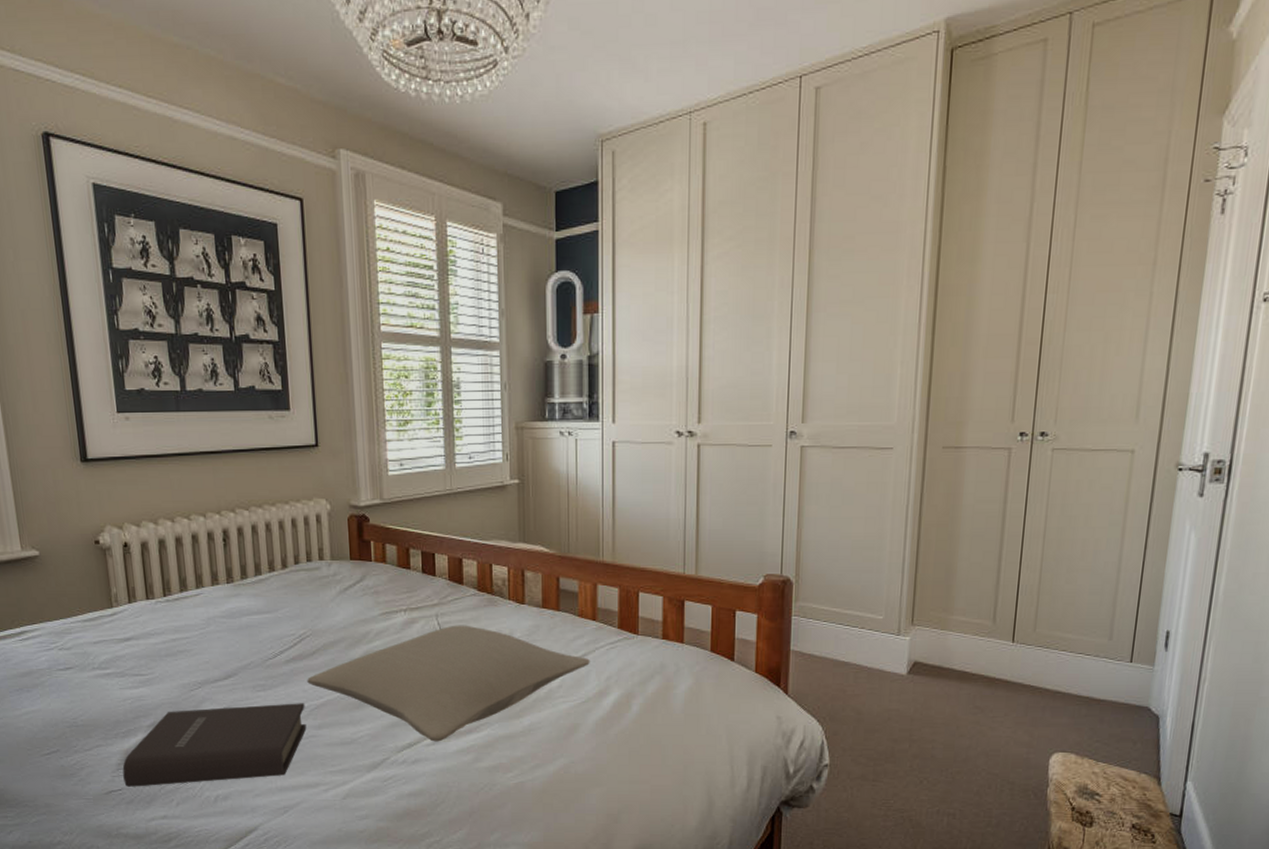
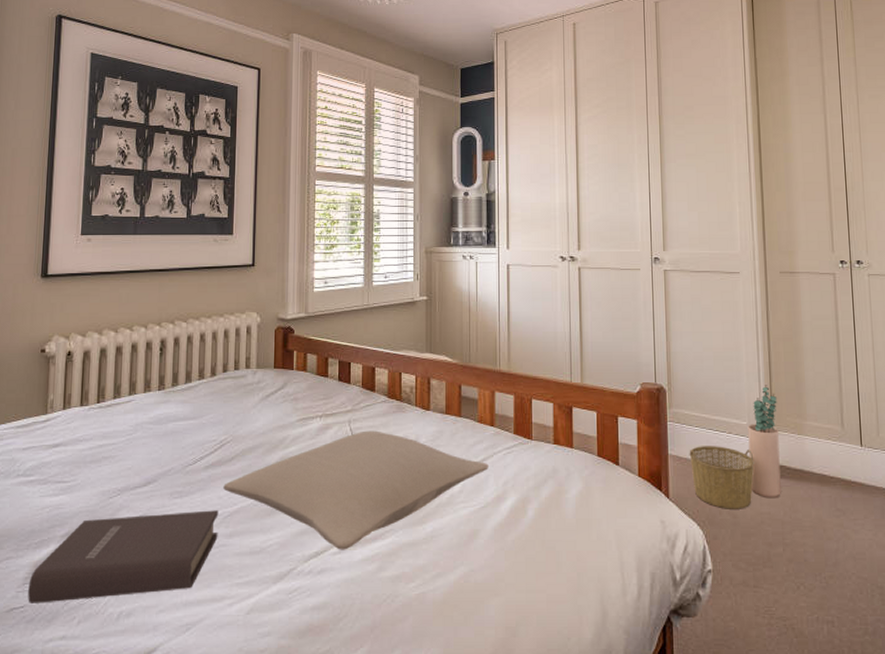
basket: none [814,641,888,706] -> present [689,446,755,509]
vase: none [881,576,921,696] -> present [748,385,781,499]

